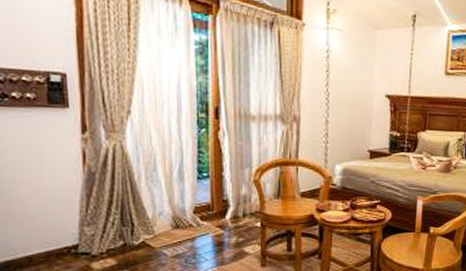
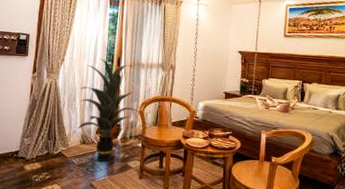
indoor plant: none [162,109,253,249] -> present [77,58,139,162]

